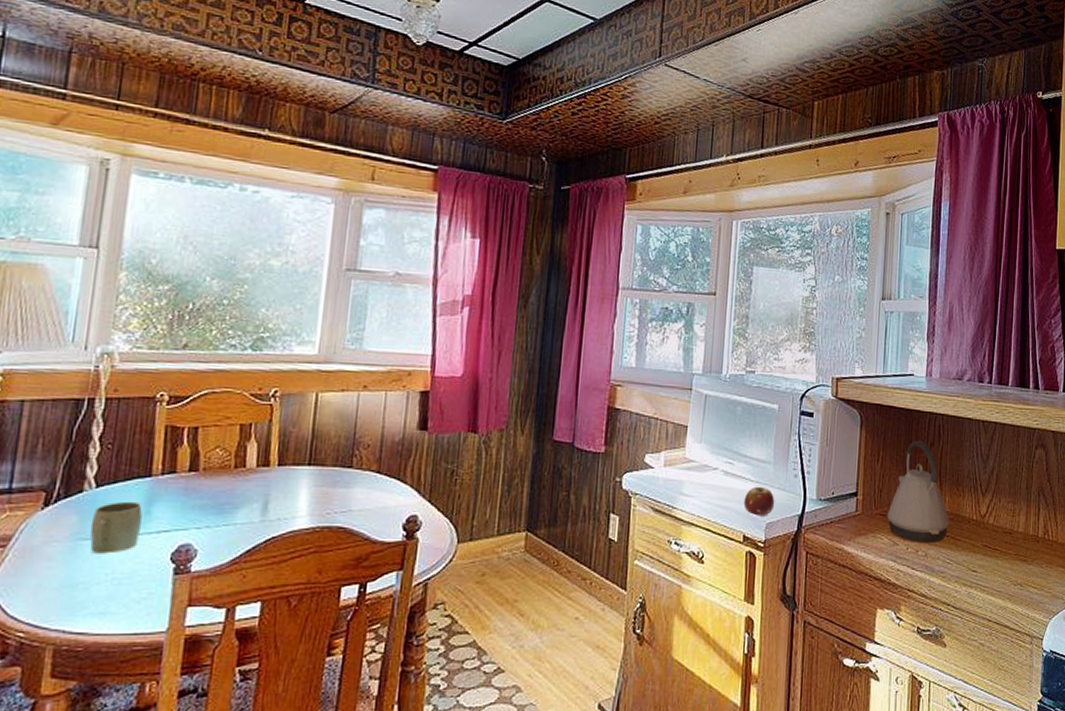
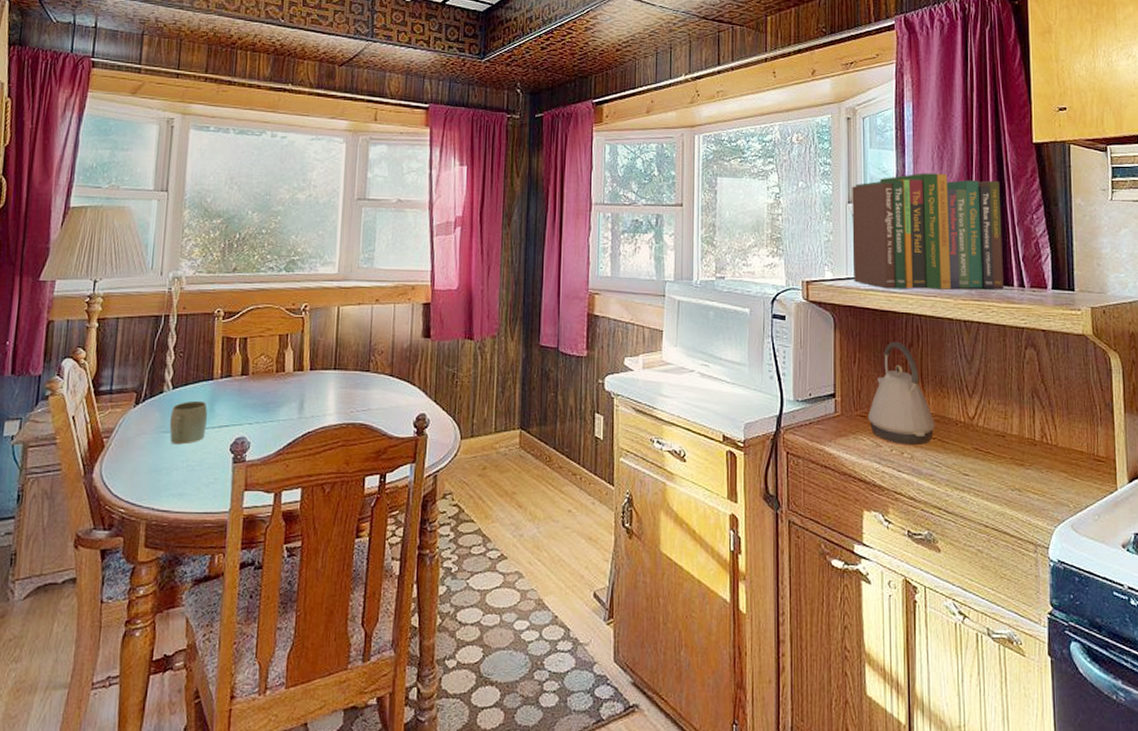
fruit: present [743,486,775,516] -> none [721,387,752,417]
books: none [882,273,1024,391] -> present [852,173,1004,290]

